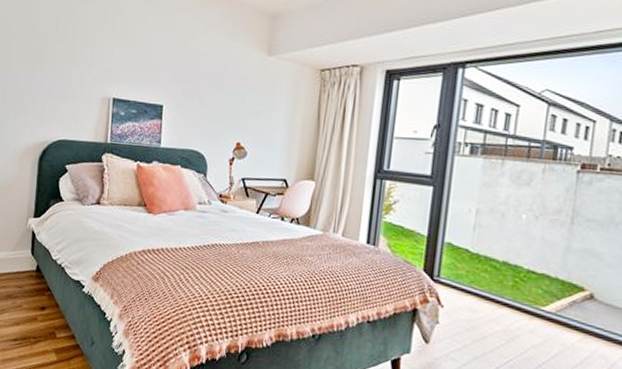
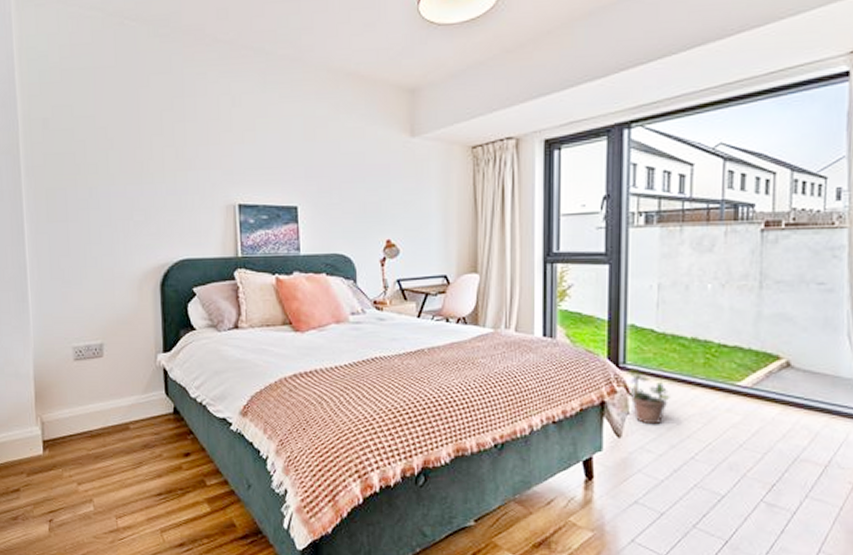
potted plant: none [437,282,478,337] -> present [625,368,670,425]

